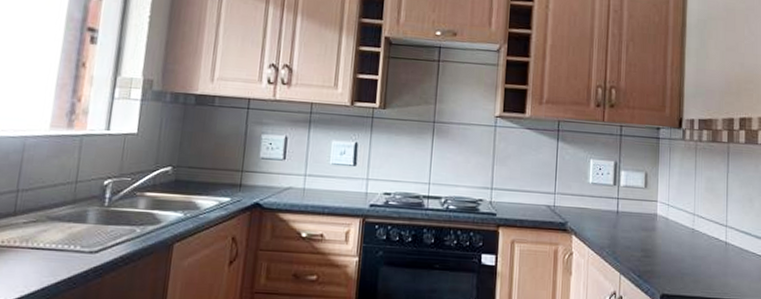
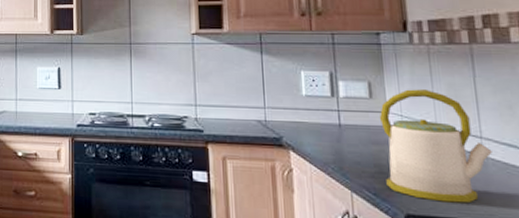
kettle: none [649,181,733,284] -> present [380,89,492,204]

